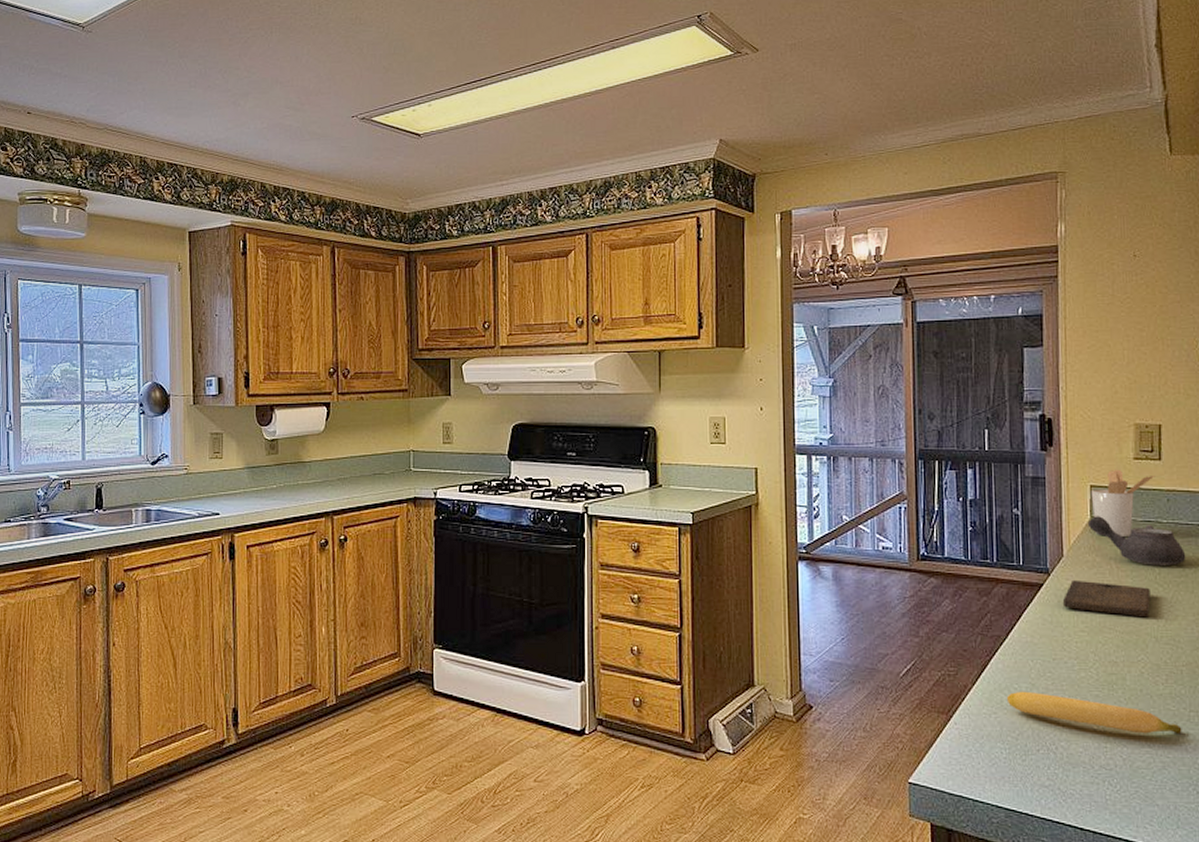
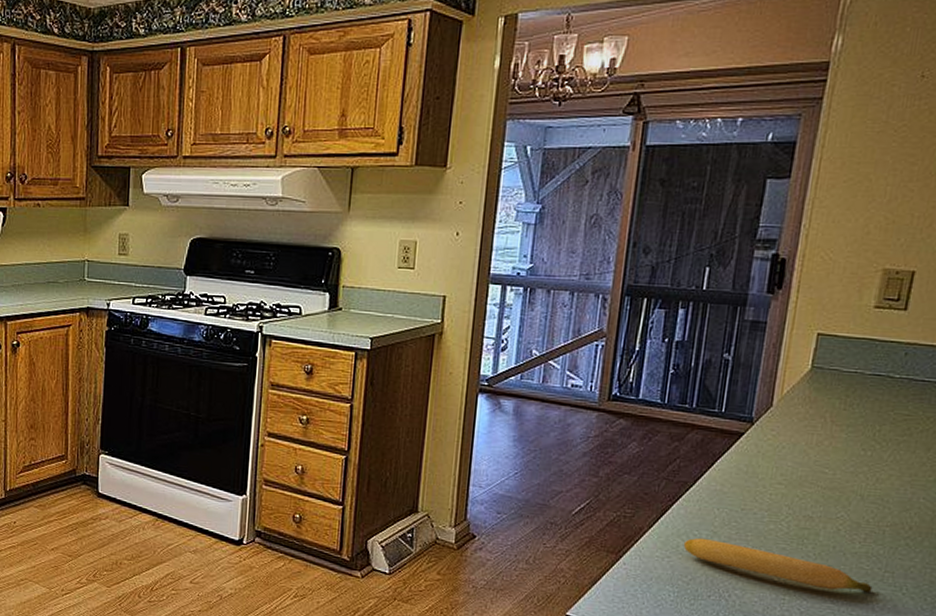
cutting board: present [1063,579,1151,618] -> none [763,431,865,475]
teapot: present [1087,516,1186,566] -> none [806,366,915,423]
utensil holder: present [1090,469,1155,536] -> none [813,317,896,390]

